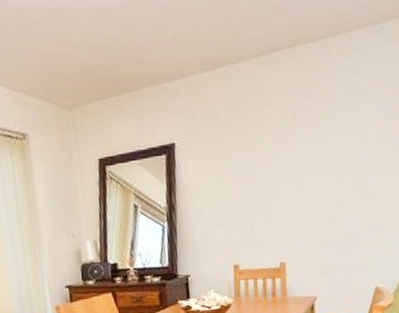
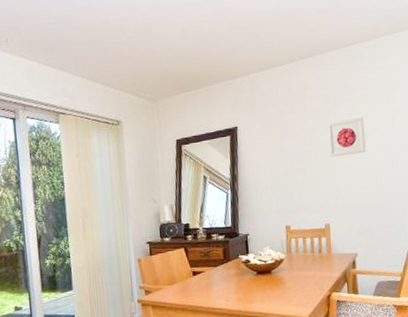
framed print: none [284,132,330,182] -> present [327,117,366,157]

